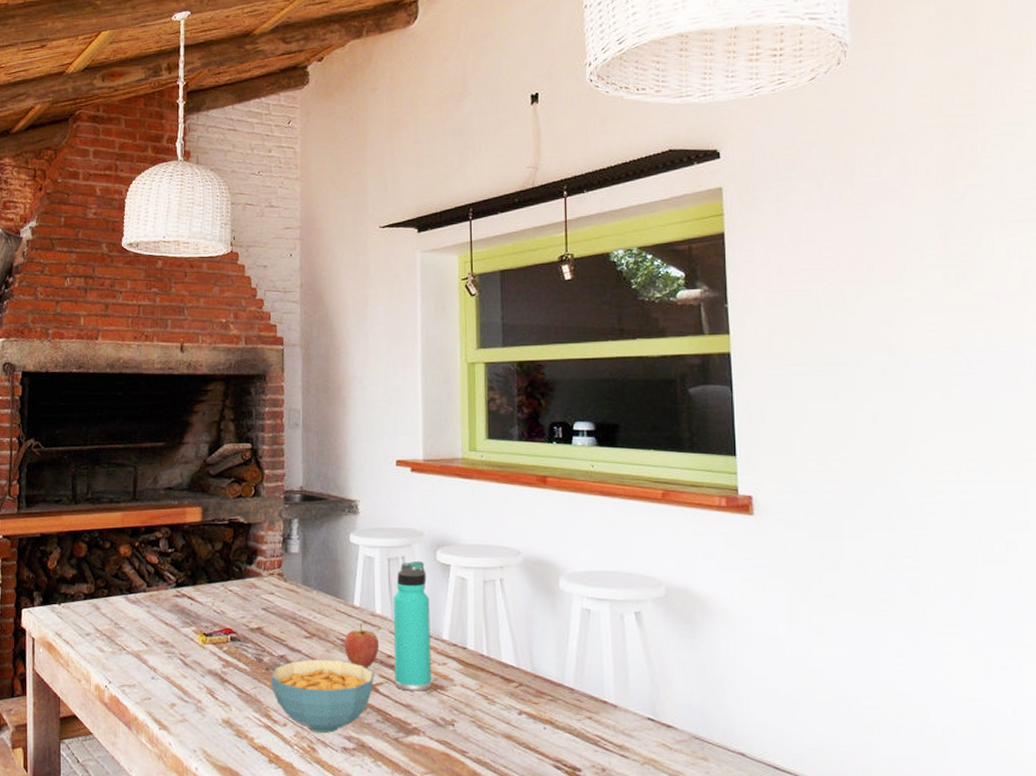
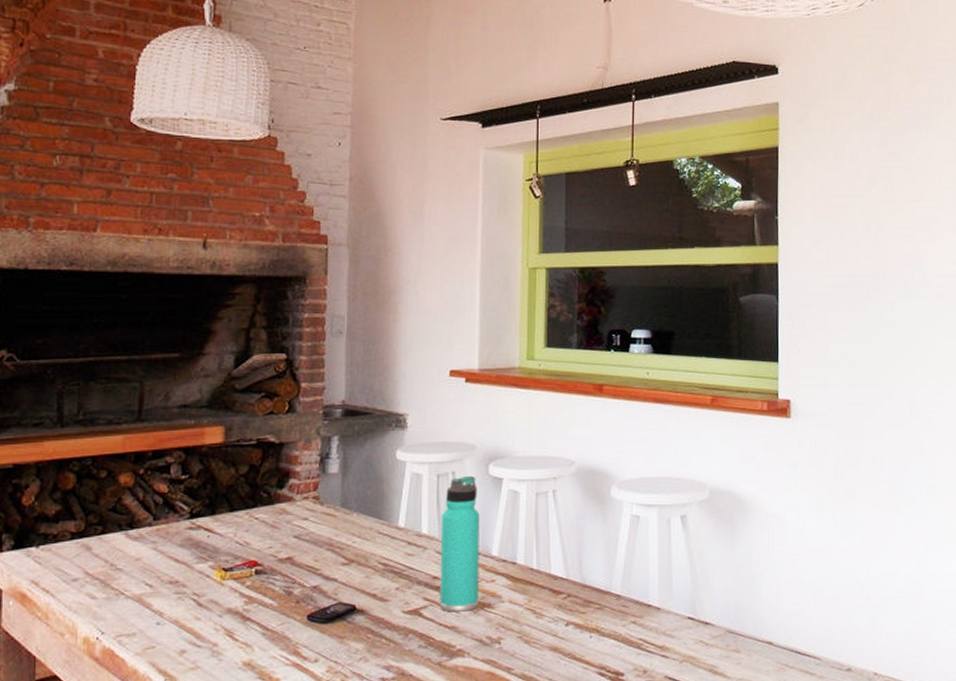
cereal bowl: present [271,659,374,733] -> none [301,586,418,665]
fruit: present [344,624,380,668] -> none [386,546,425,592]

